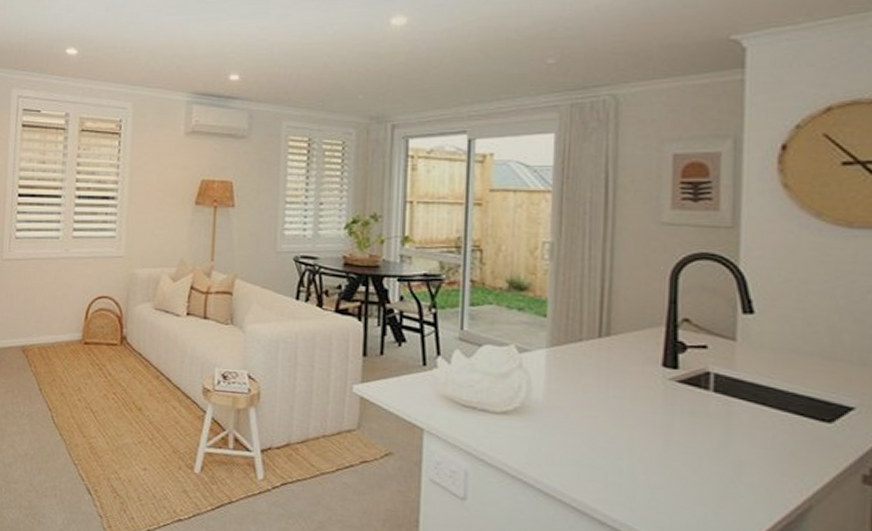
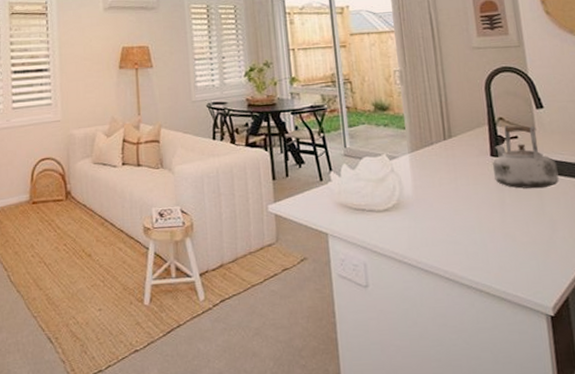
kettle: none [663,330,760,418] -> present [493,125,559,189]

